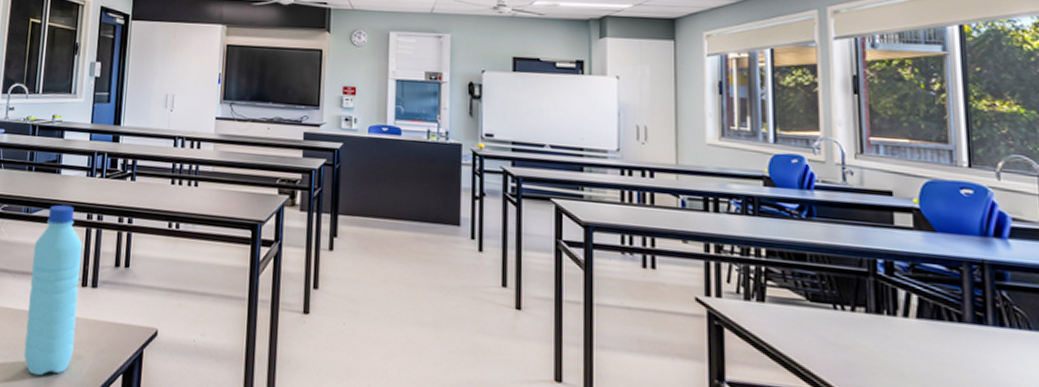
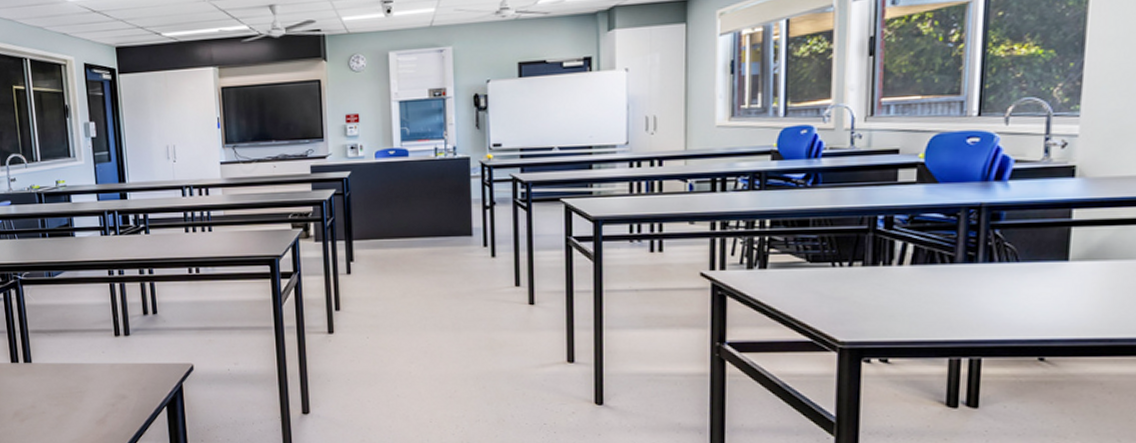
water bottle: present [23,204,82,376] -> none [62,265,118,417]

